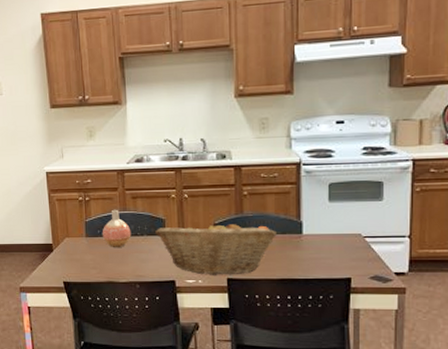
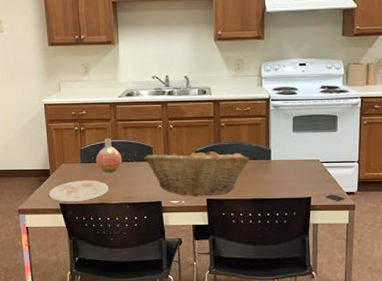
plate: none [51,256,117,279] -> present [48,180,109,202]

